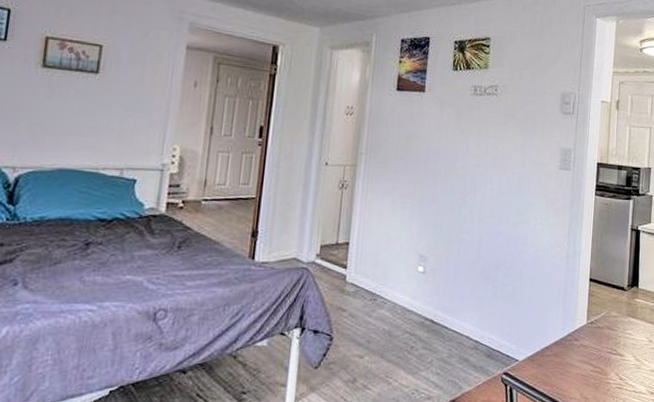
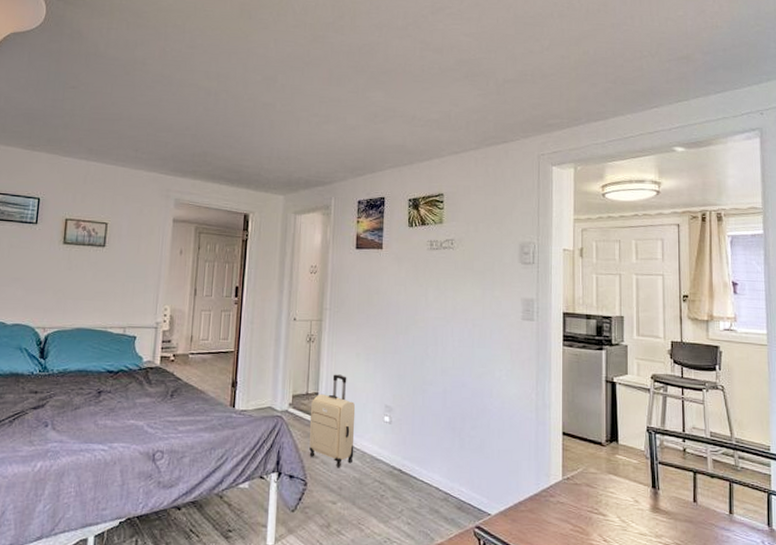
suitcase: none [336,223,389,321] -> present [309,374,356,468]

